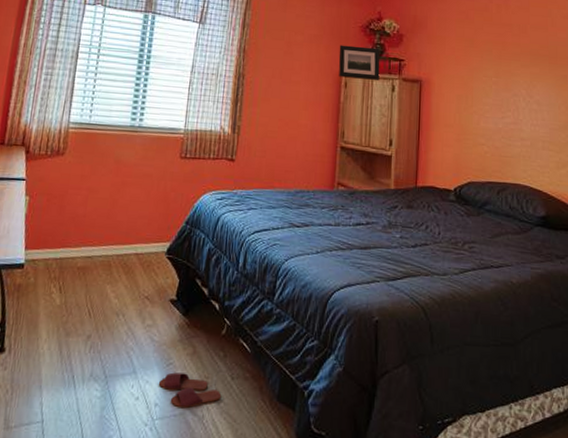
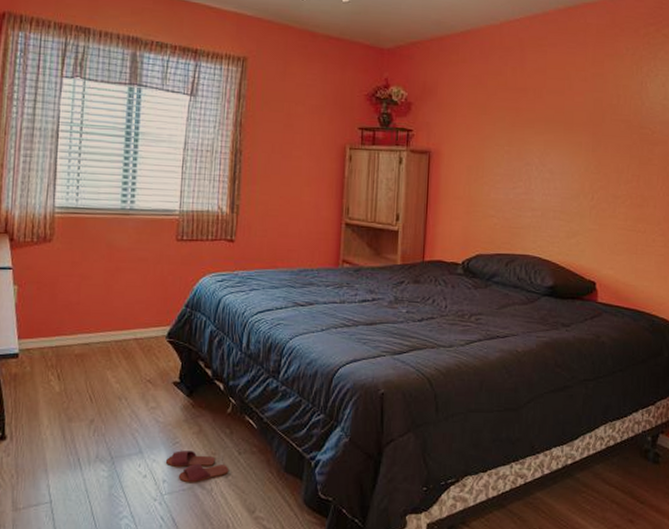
picture frame: present [338,45,380,80] -> none [342,115,387,153]

